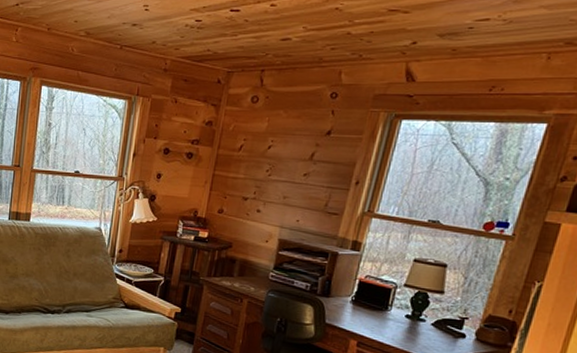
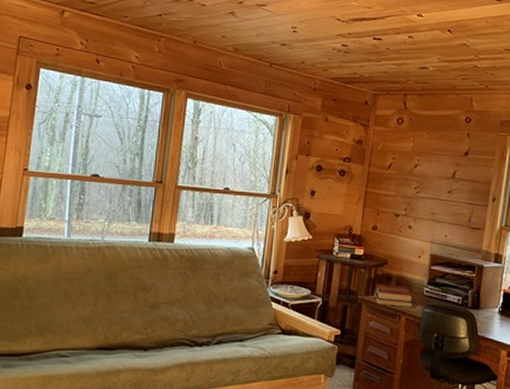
books: none [215,266,258,292] -> present [373,284,414,308]

